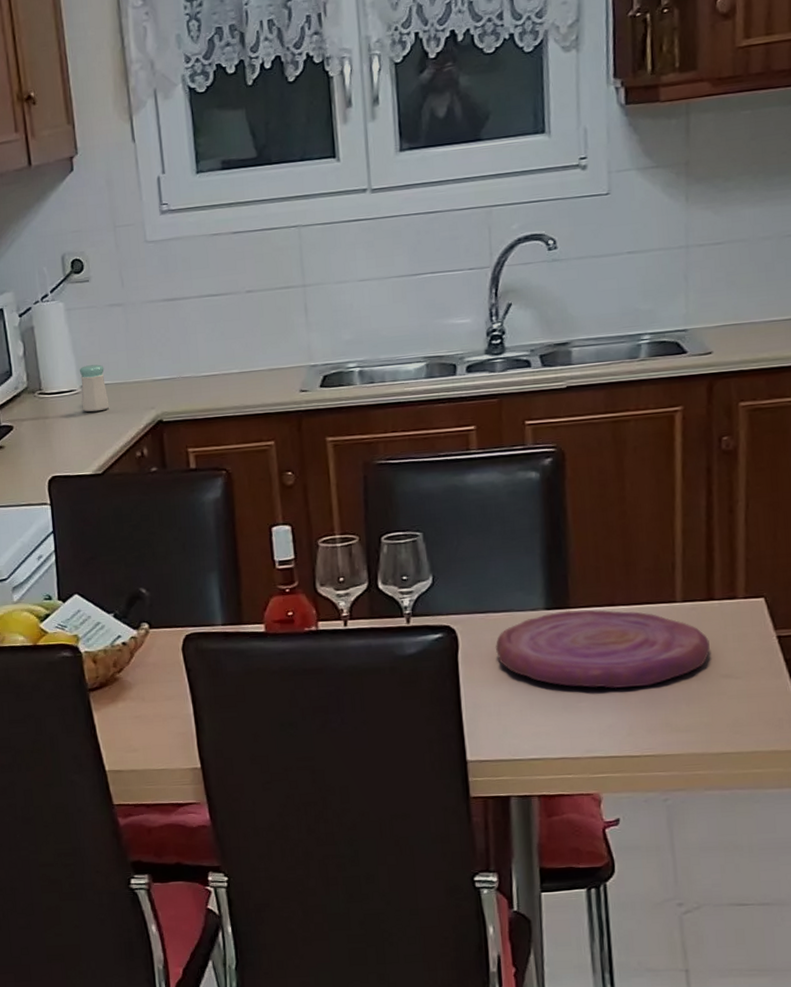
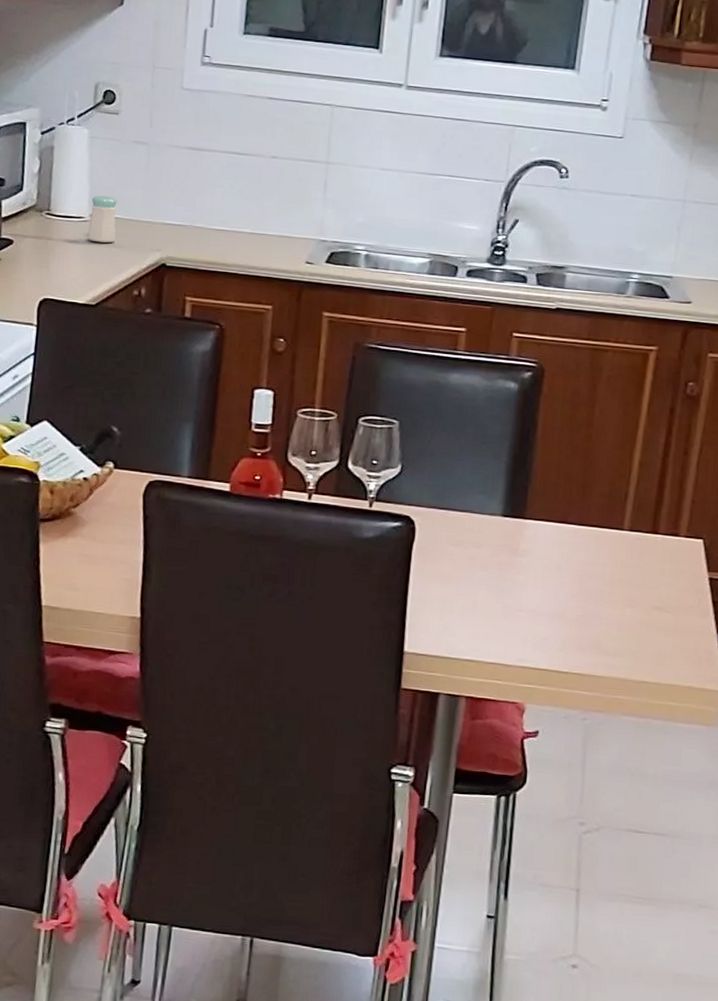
plate: present [496,609,710,689] -> none [449,520,648,606]

